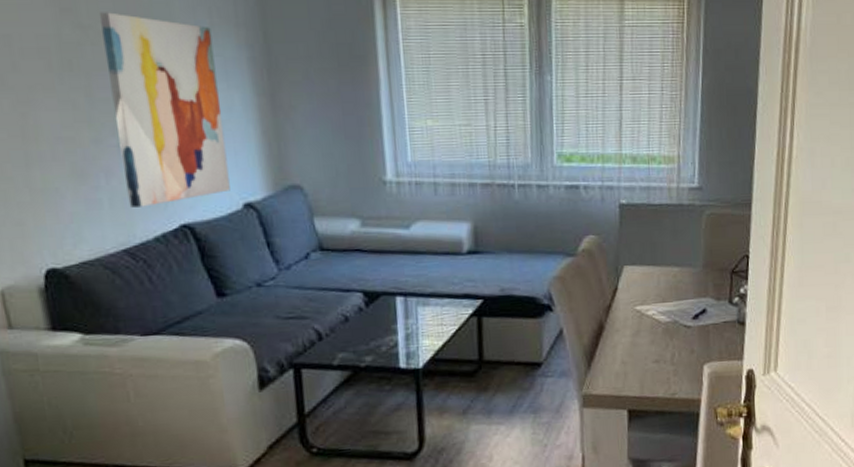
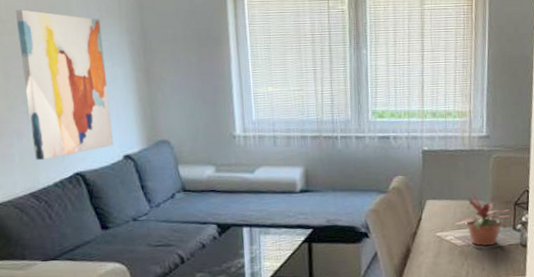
potted plant: none [658,256,725,323] -> present [455,191,510,246]

